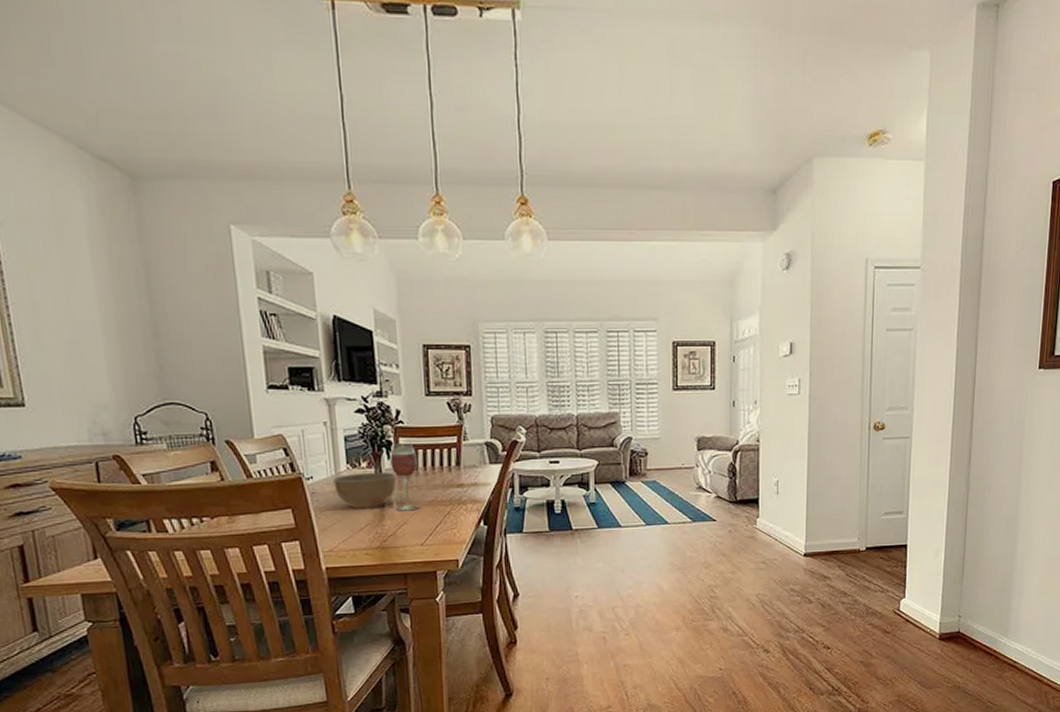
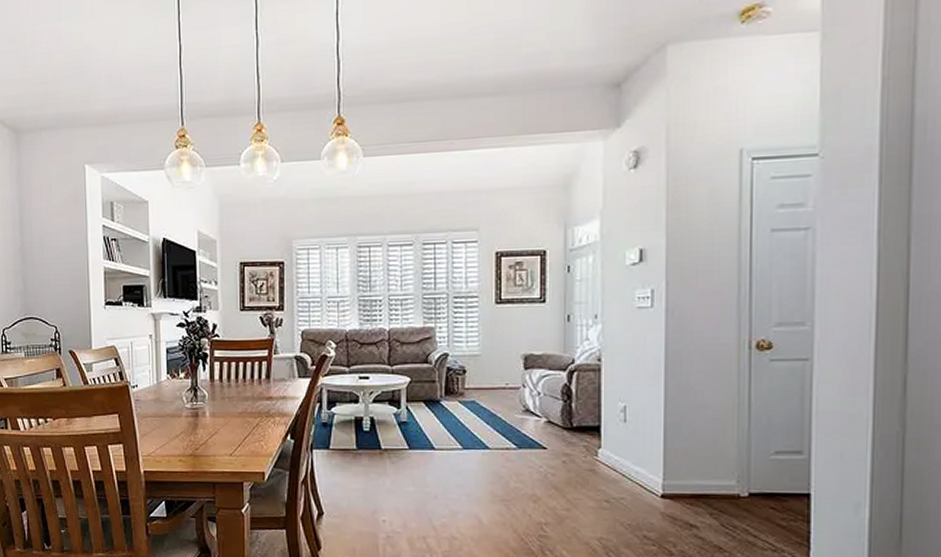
bowl: present [333,472,397,509] -> none [155,382,210,417]
wineglass: present [390,442,419,511] -> none [205,355,231,421]

